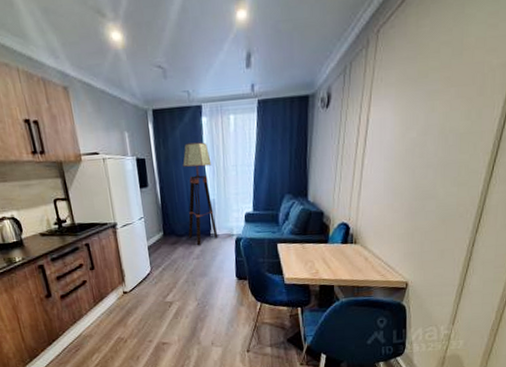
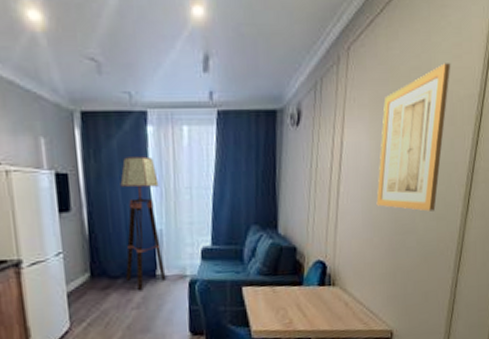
wall art: none [398,33,485,179] -> present [376,63,451,212]

